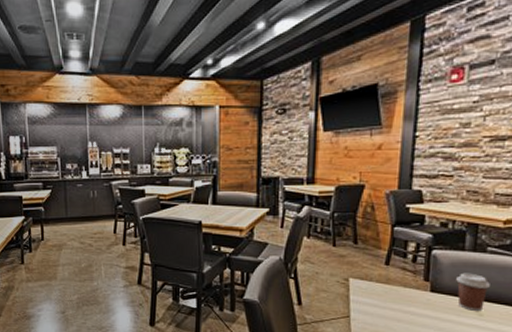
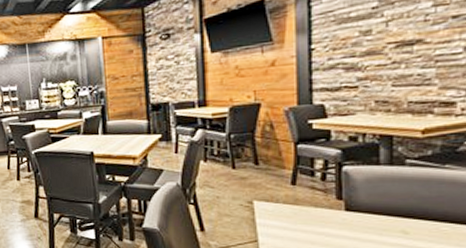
coffee cup: present [456,273,490,311] -> none [374,188,413,229]

